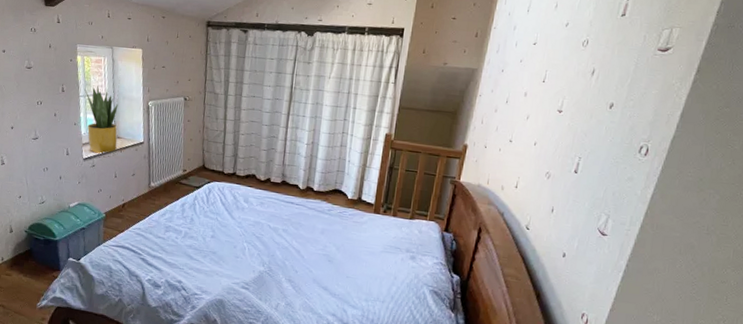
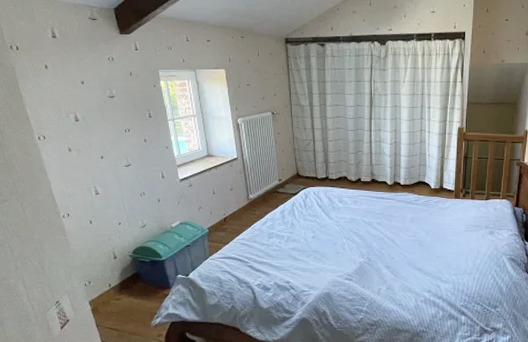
planter: present [84,85,118,154] -> none [172,108,213,173]

